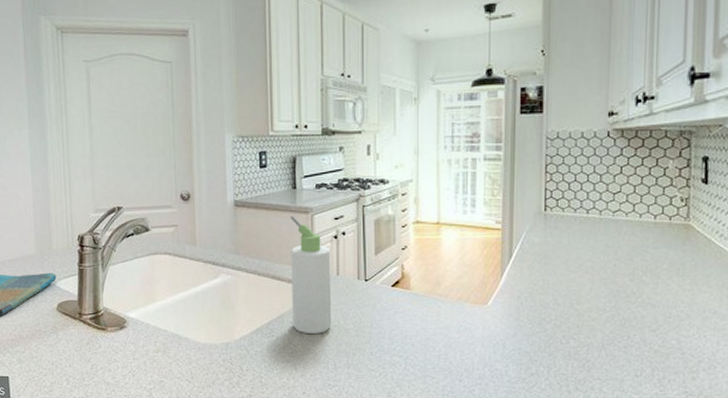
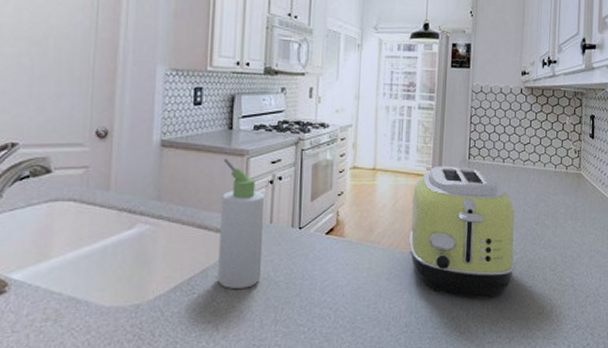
toaster: none [478,218,606,357] -> present [408,165,516,299]

